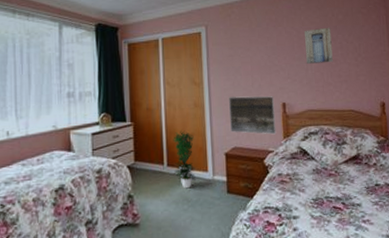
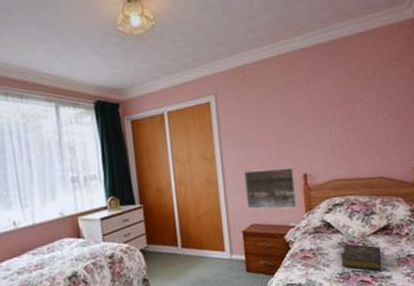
potted plant: present [173,129,196,189] -> none [186,209,212,270]
wall art: present [304,27,333,64] -> none [326,85,360,129]
book: none [315,170,353,198] -> present [341,243,382,271]

